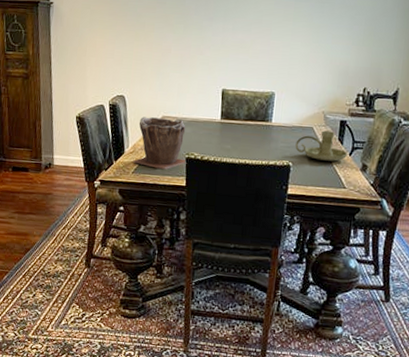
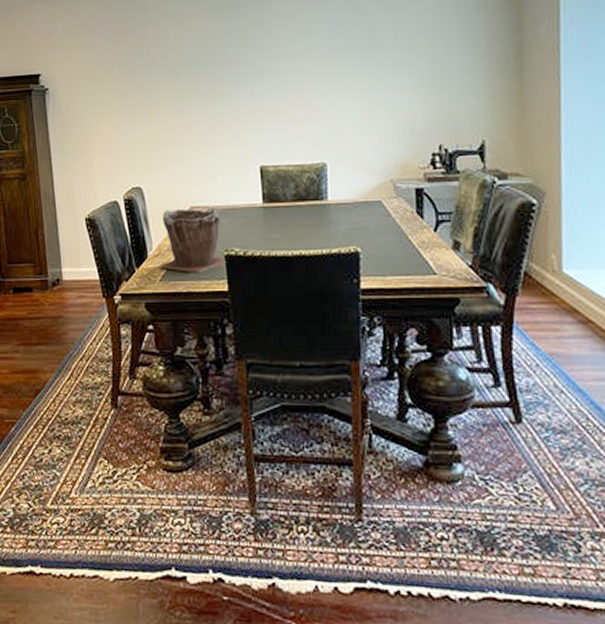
candle holder: present [295,130,348,162] -> none [362,203,432,241]

